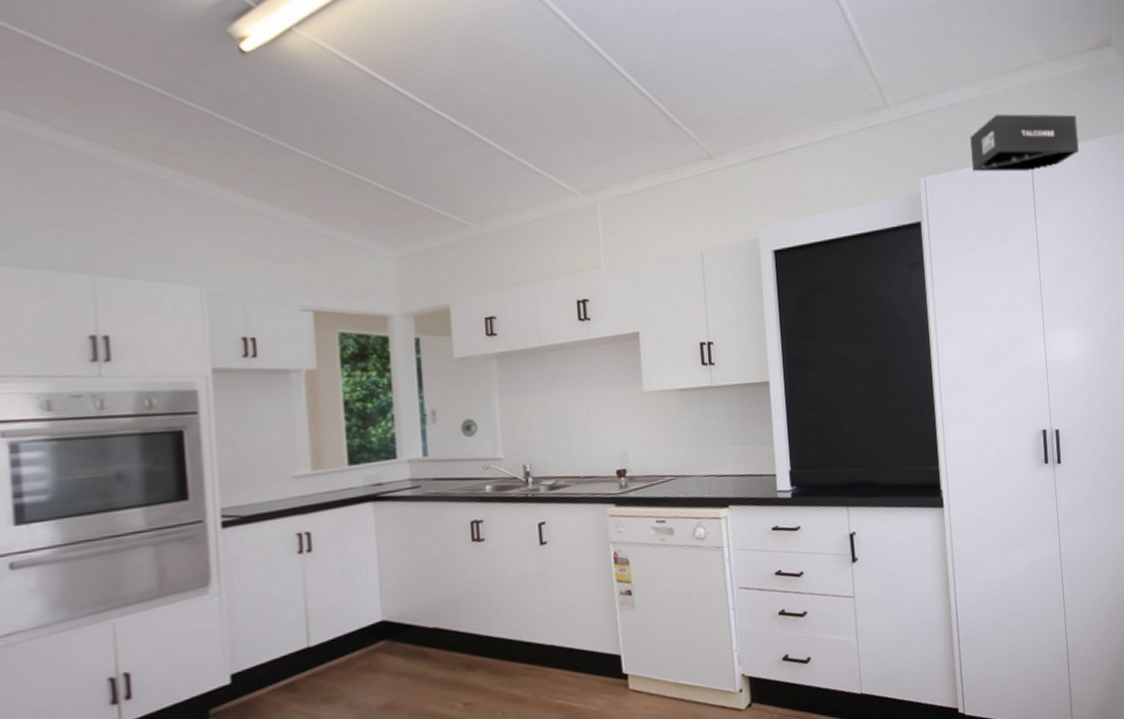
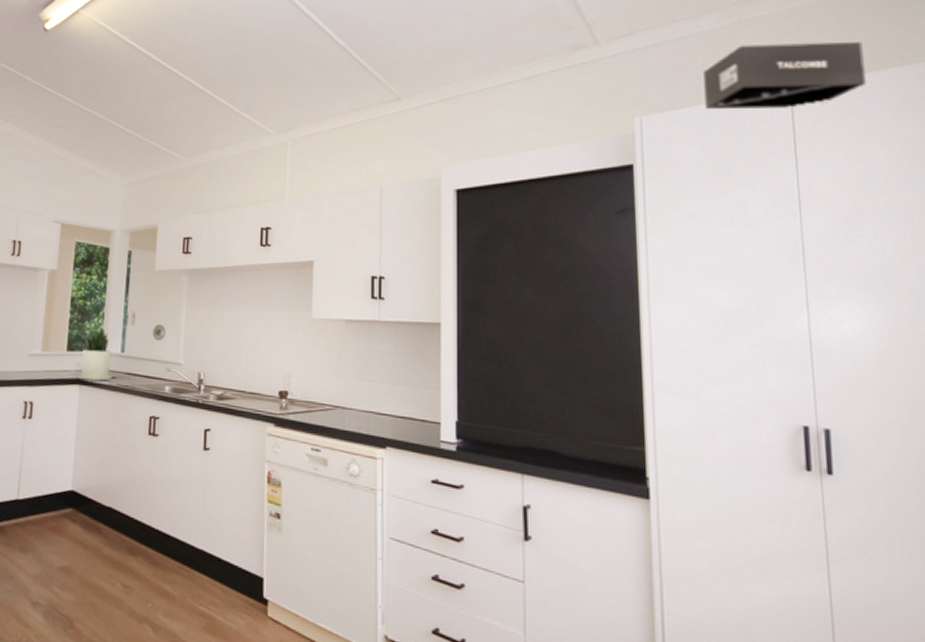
planter: none [367,432,416,497] -> present [78,328,112,382]

